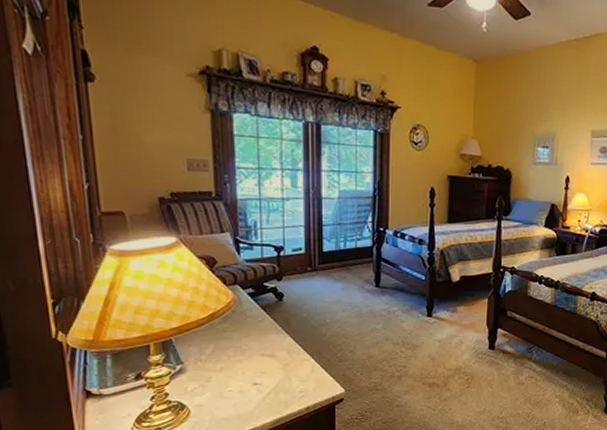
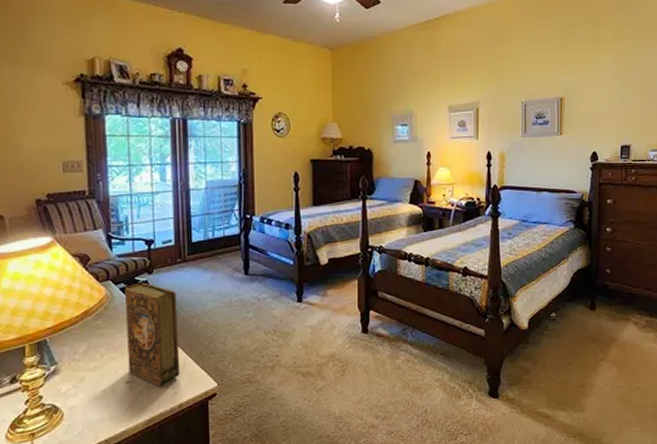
book: none [253,289,308,390] -> present [125,282,181,387]

